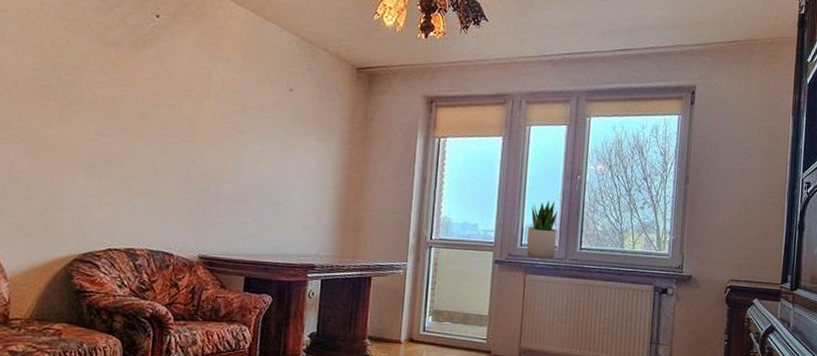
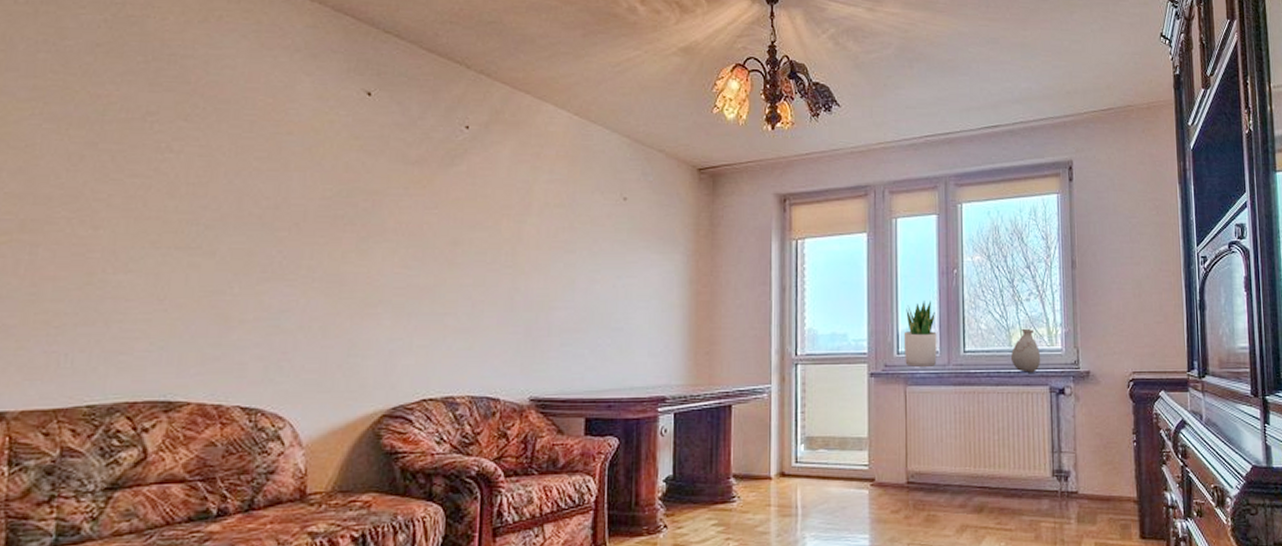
vase: none [621,232,649,273] -> present [1010,328,1041,373]

